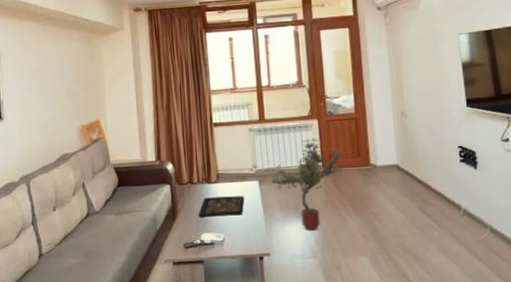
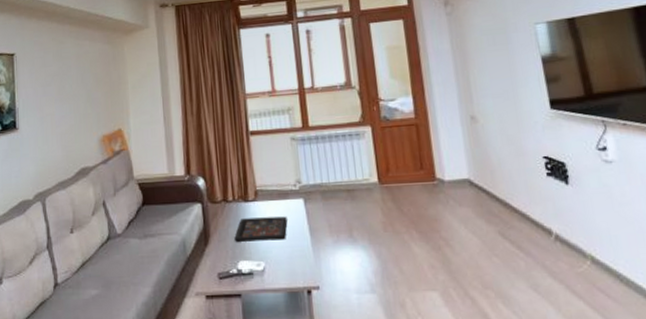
potted tree: present [271,137,344,231] -> none [318,147,404,259]

